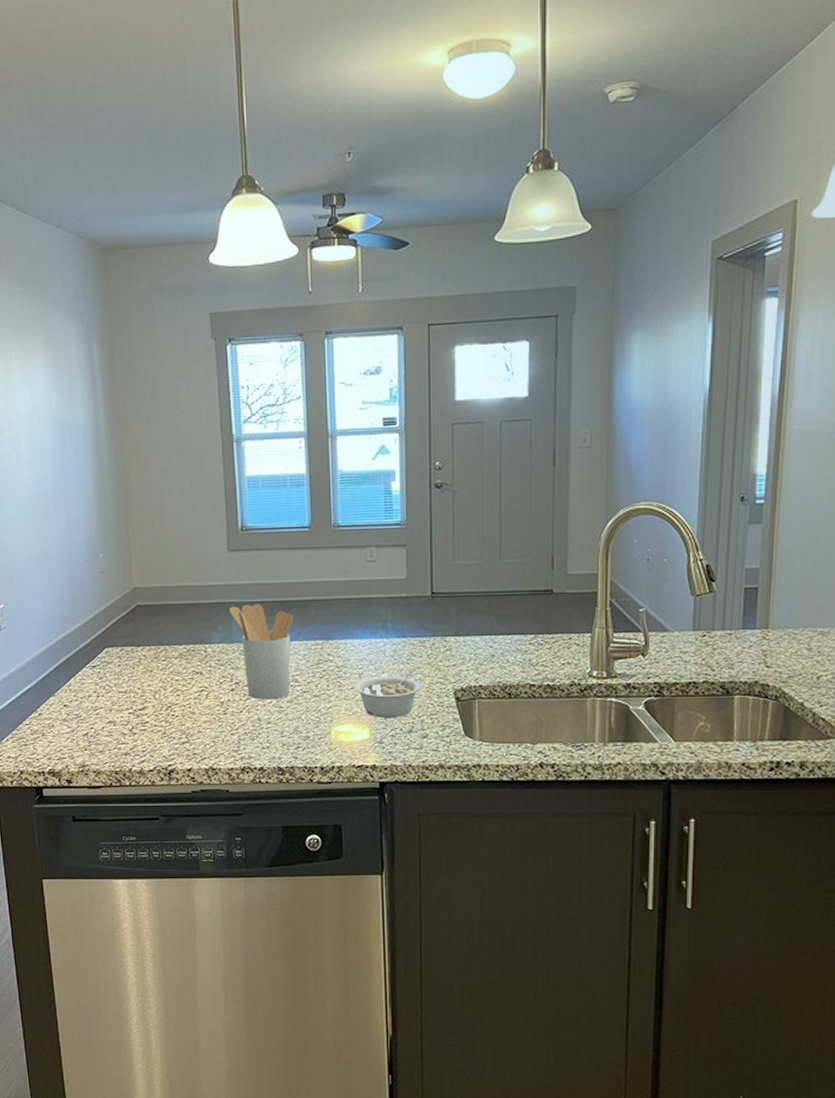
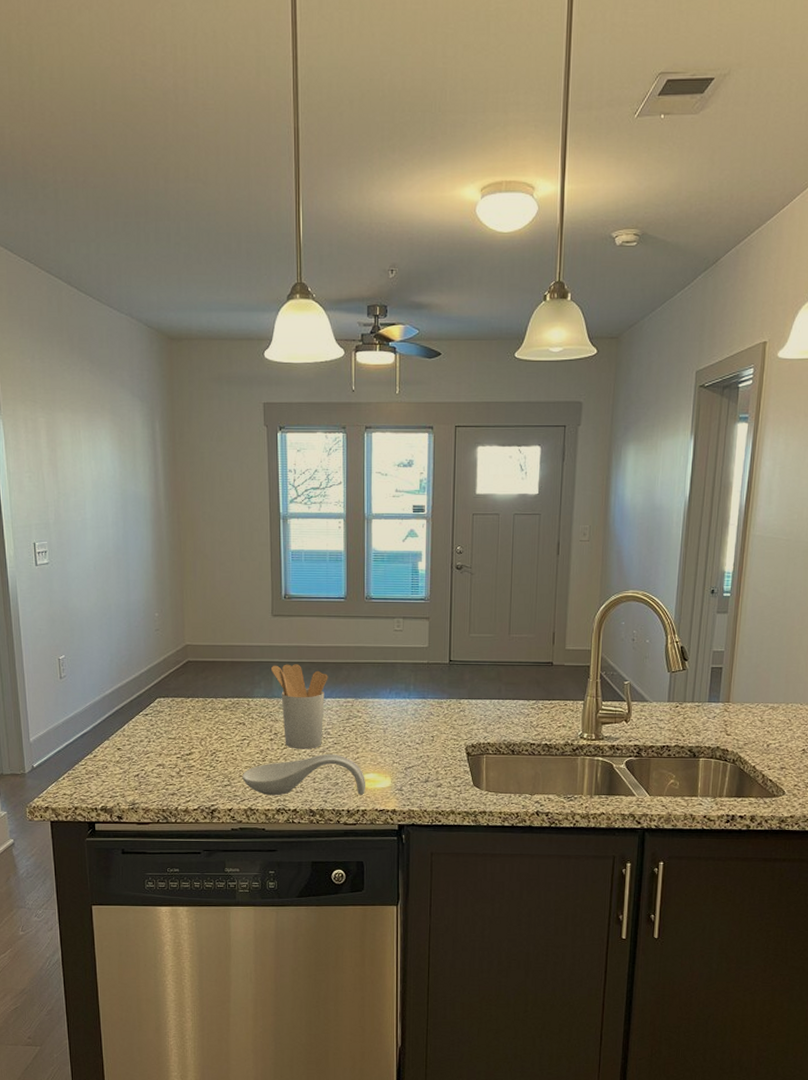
spoon rest: none [201,703,341,753] -> present [242,753,366,796]
legume: present [355,668,421,719] -> none [380,726,437,769]

